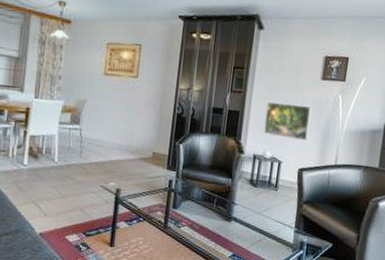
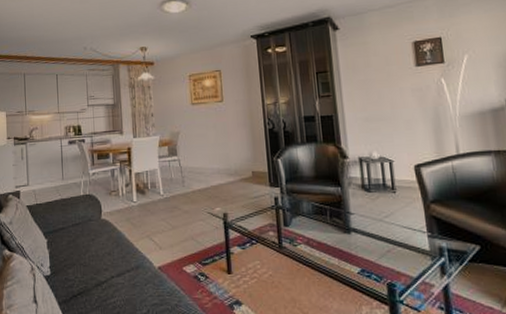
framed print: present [263,101,312,141] -> none [359,96,416,135]

